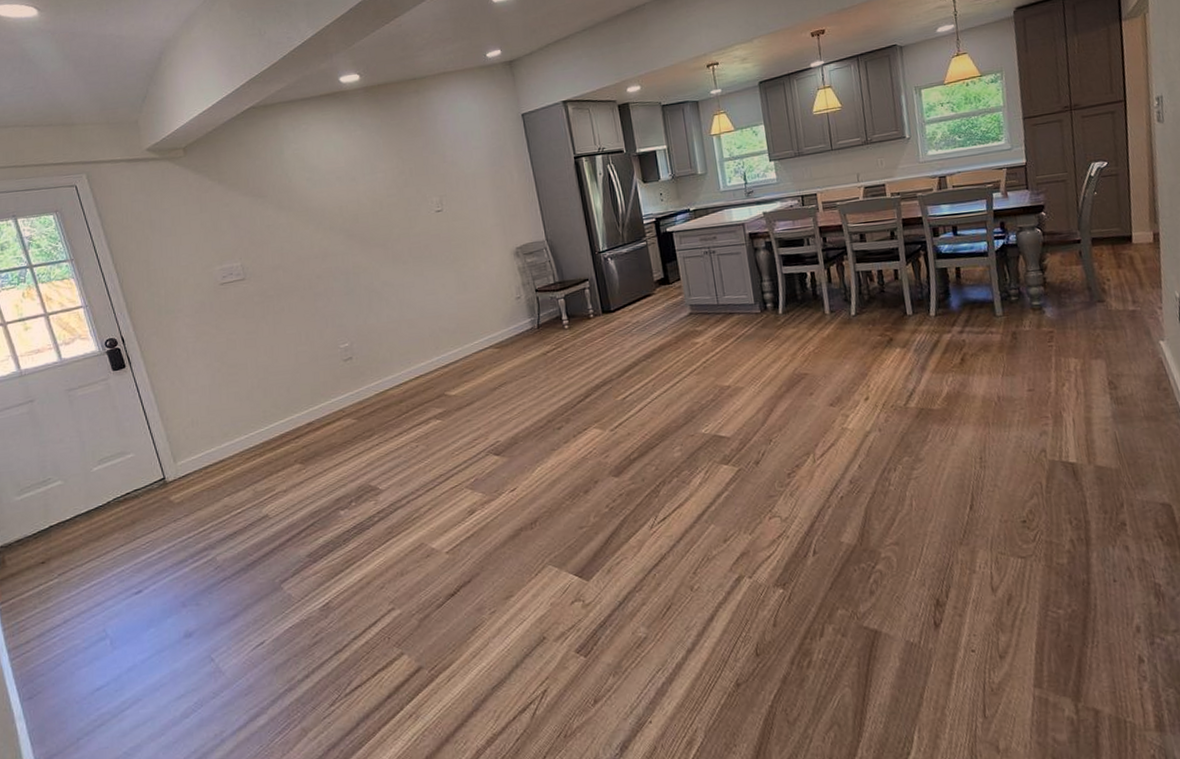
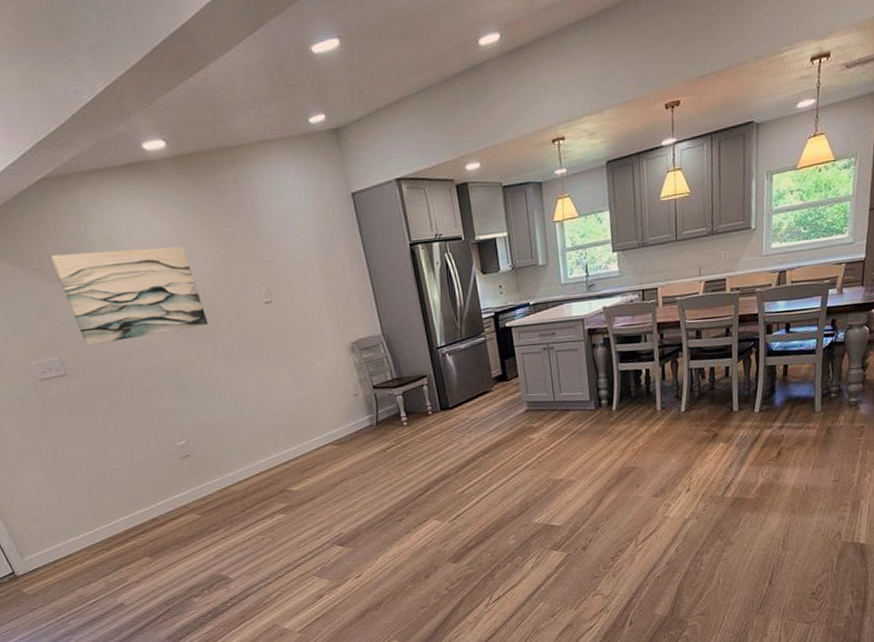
wall art: none [247,162,382,252] -> present [50,246,208,346]

